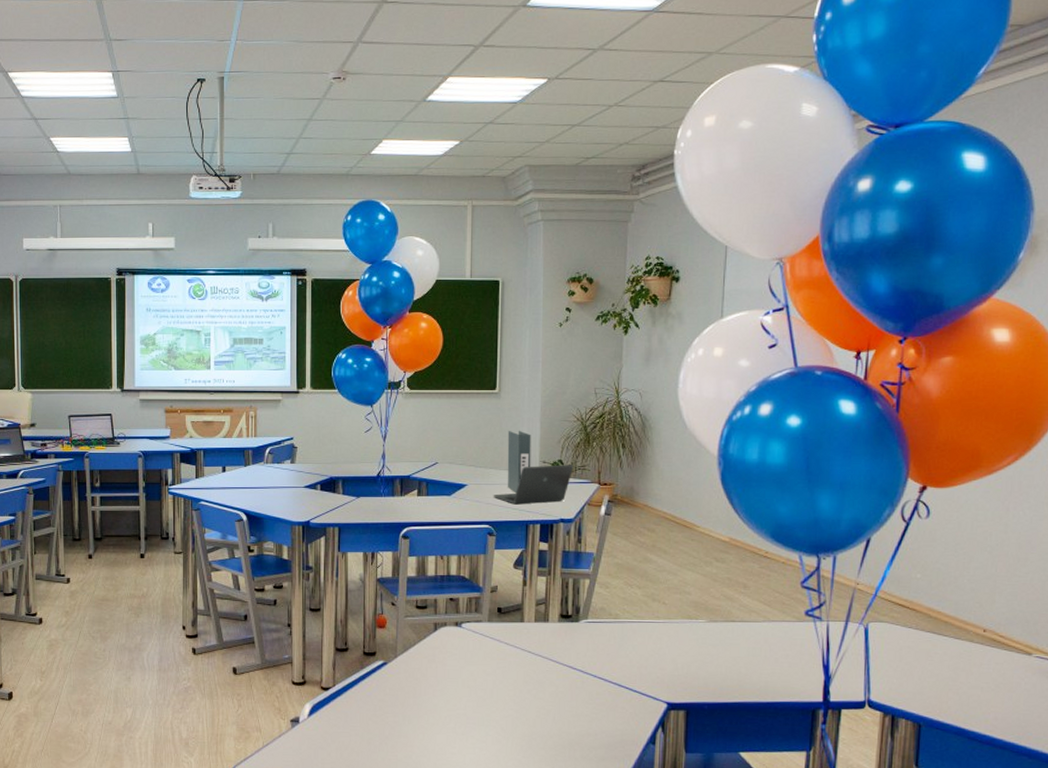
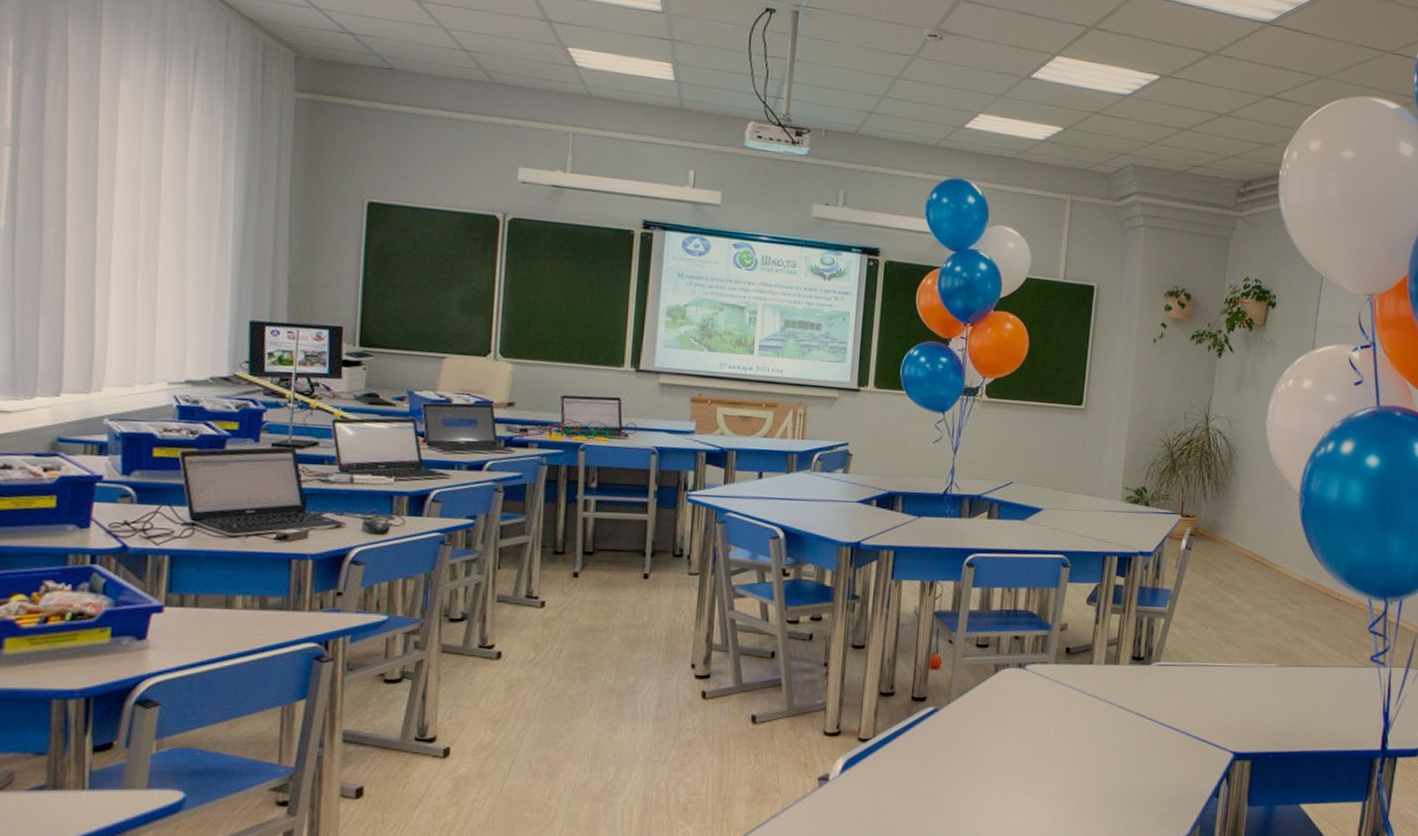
laptop: present [493,465,574,505] -> none [1070,492,1158,534]
binder: present [507,430,531,494] -> none [1086,451,1116,522]

